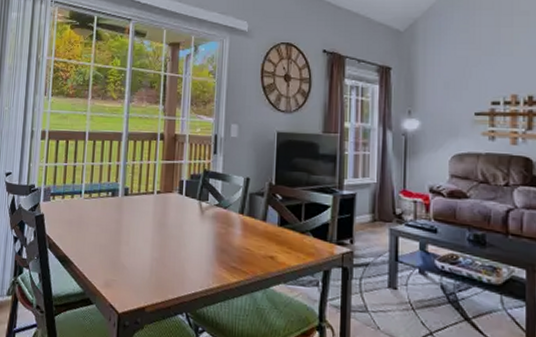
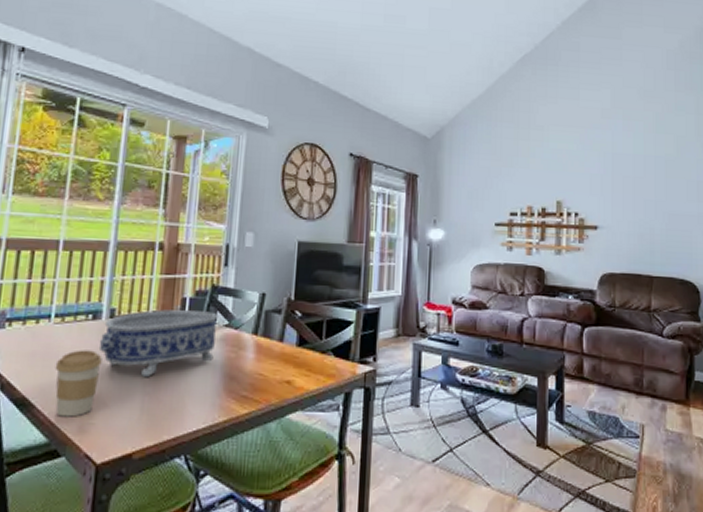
coffee cup: none [86,220,120,274] -> present [55,350,102,417]
decorative bowl: none [117,190,210,246] -> present [98,309,218,378]

